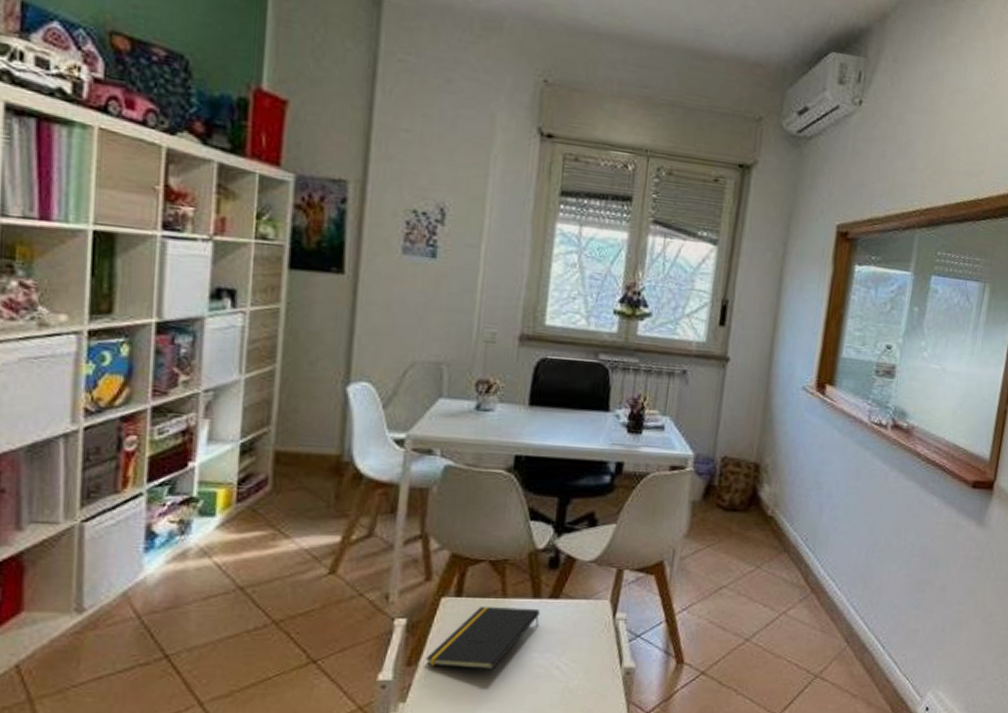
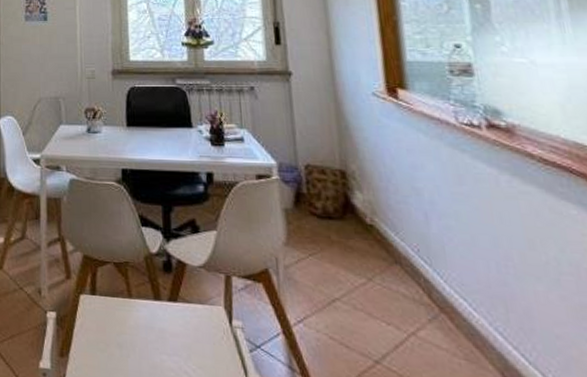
notepad: present [426,606,540,670] -> none [74,305,163,368]

